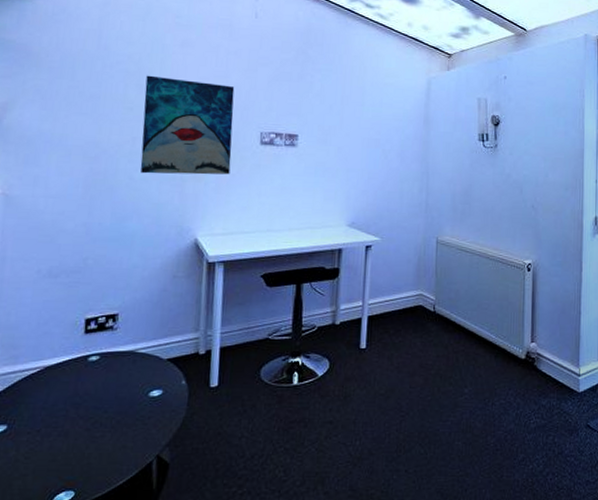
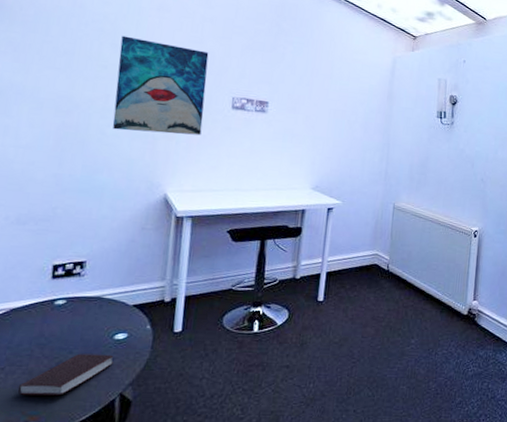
book: none [54,413,150,459] -> present [18,353,114,396]

